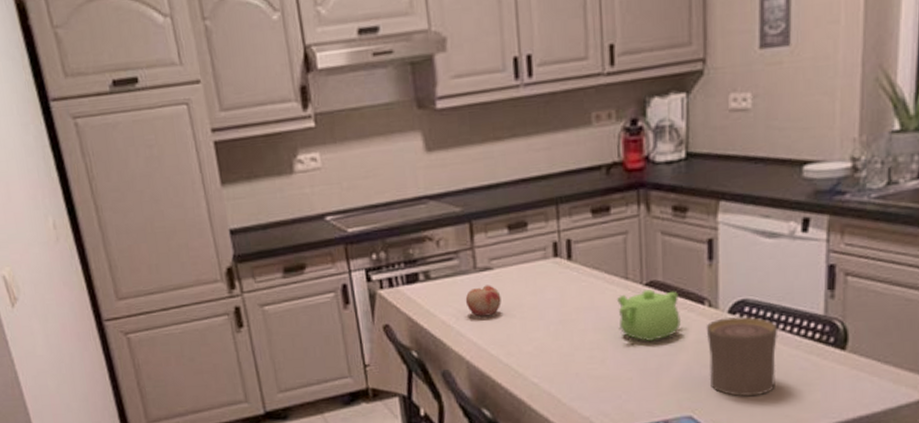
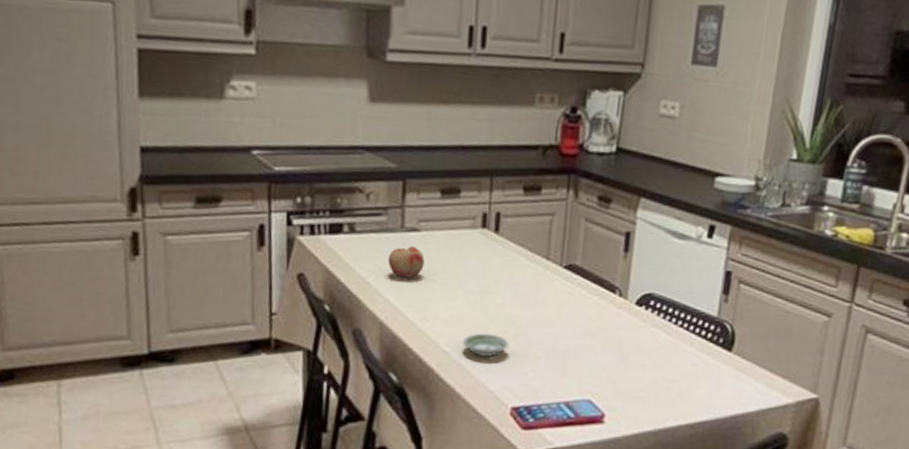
saucer: none [550,360,597,385] -> present [463,333,508,358]
teapot: present [617,289,682,341] -> none [536,272,594,323]
cup: present [706,316,778,396] -> none [611,308,677,387]

